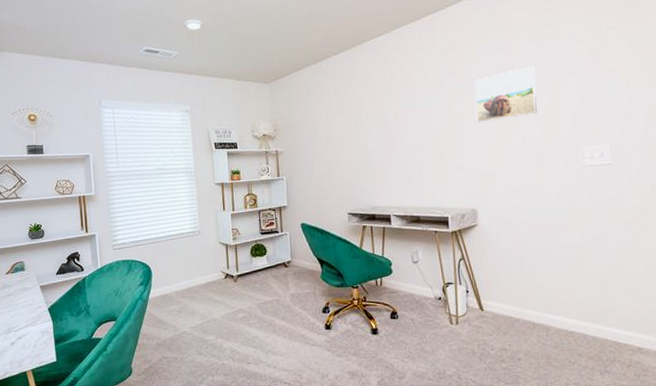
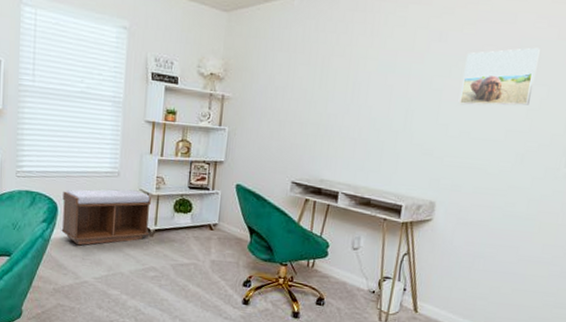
bench: none [154,244,233,301] -> present [61,189,151,246]

